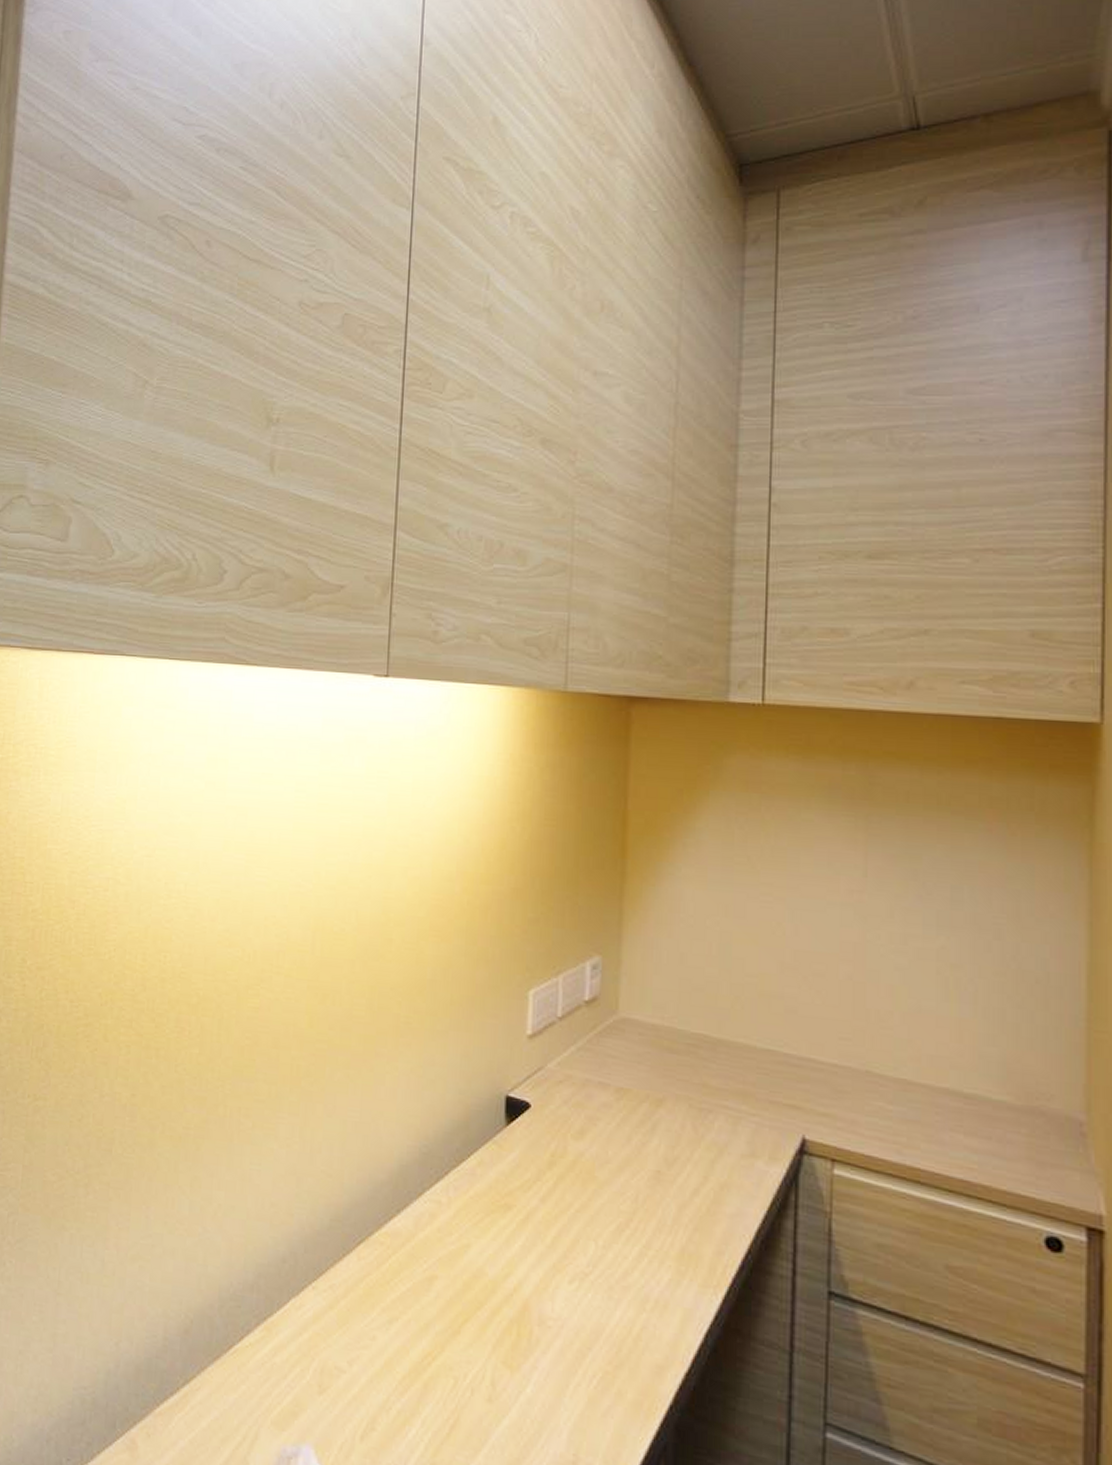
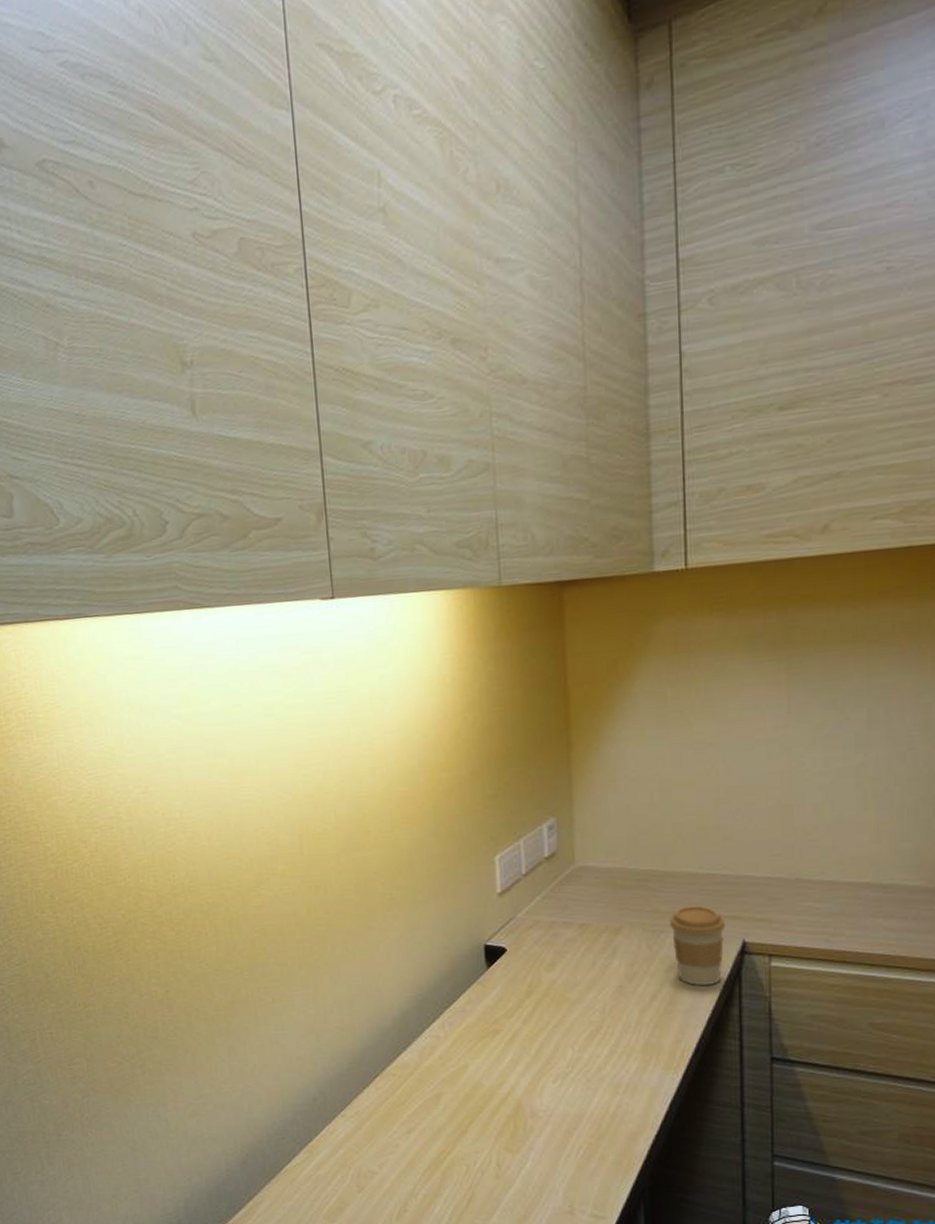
coffee cup: none [720,1084,784,1187] -> present [670,905,726,985]

